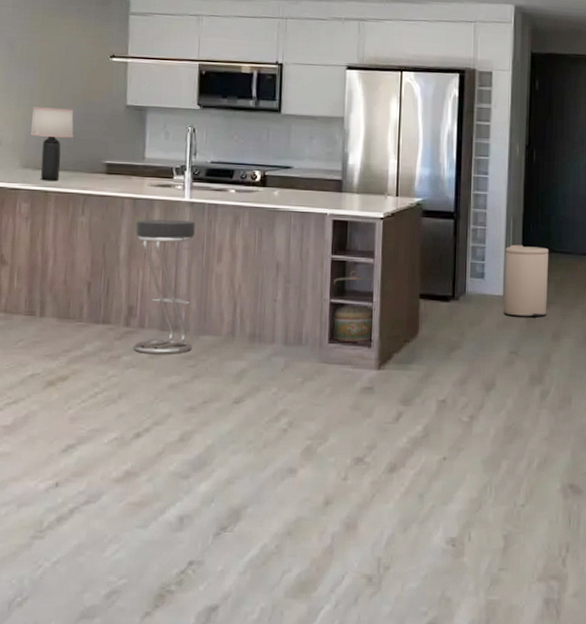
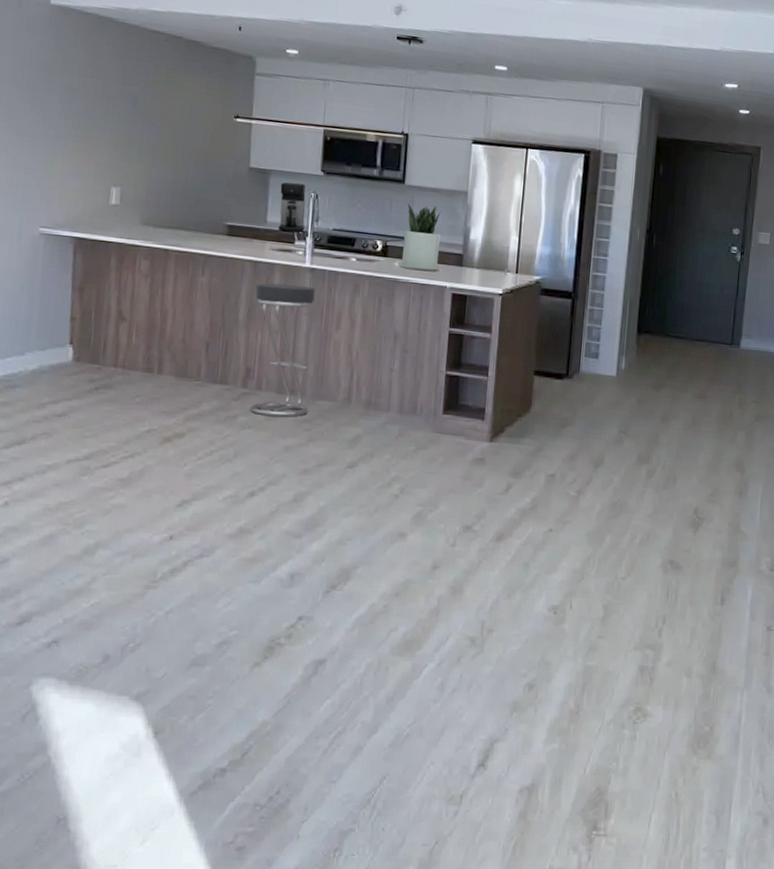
table lamp: present [30,107,74,182] -> none [151,164,197,241]
coffee maker: none [156,117,184,168] -> present [278,182,306,233]
planter: none [276,132,320,199] -> present [397,203,441,272]
decorative basket: present [331,270,375,343] -> none [446,343,490,415]
pedal bin: present [503,244,548,319] -> none [615,327,663,400]

